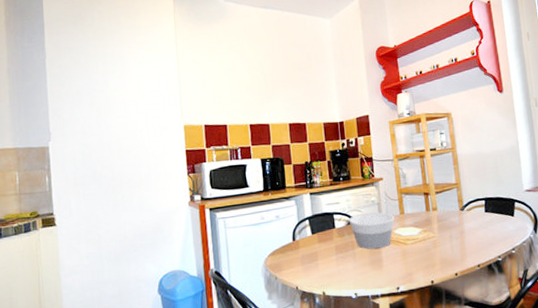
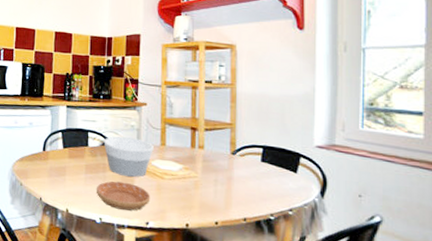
saucer: none [347,254,398,282] -> present [96,181,151,211]

